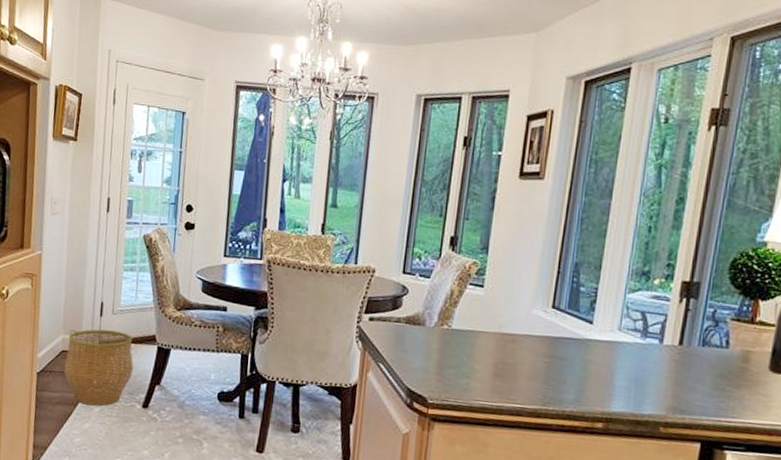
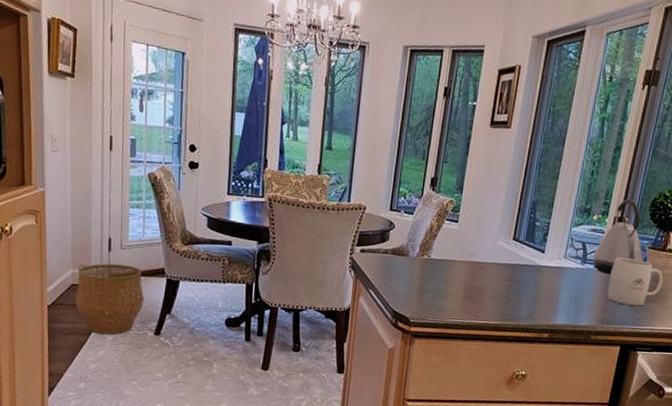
kettle: none [655,259,725,352] -> present [592,199,643,275]
mug: none [678,331,755,393] -> present [607,257,664,307]

